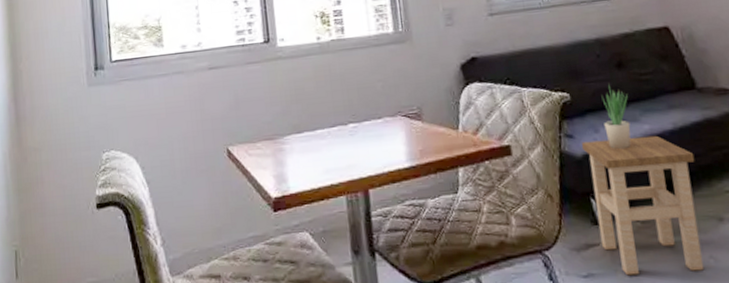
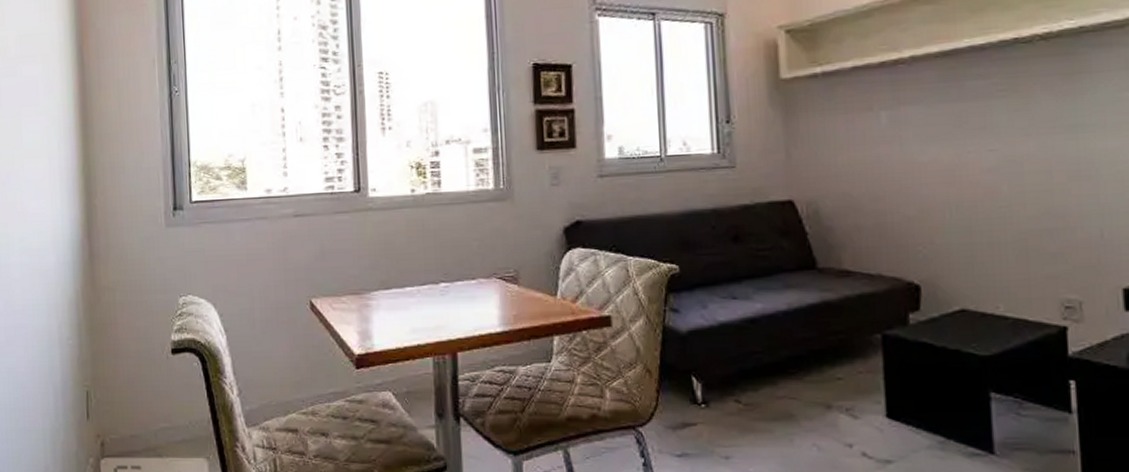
stool: present [581,135,705,276] -> none [686,315,808,458]
potted plant: present [601,84,631,150] -> none [713,258,743,328]

